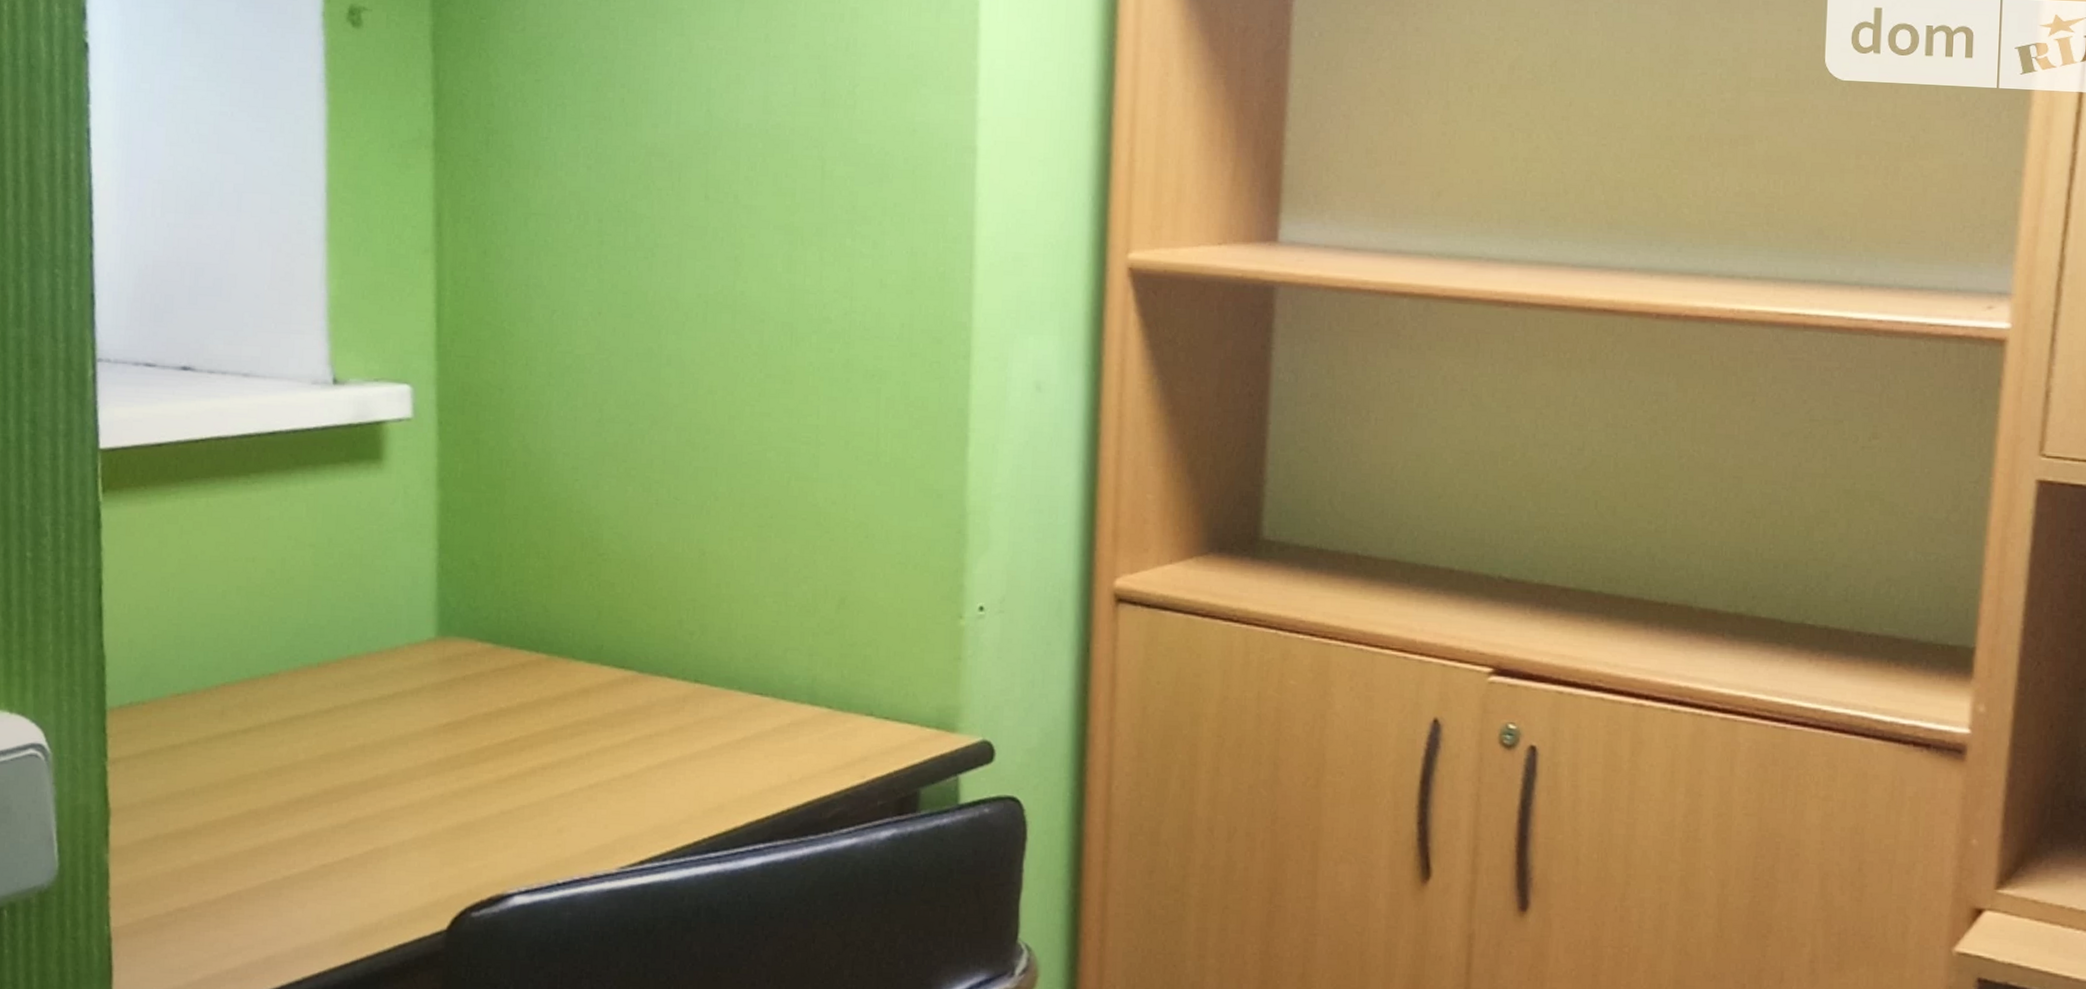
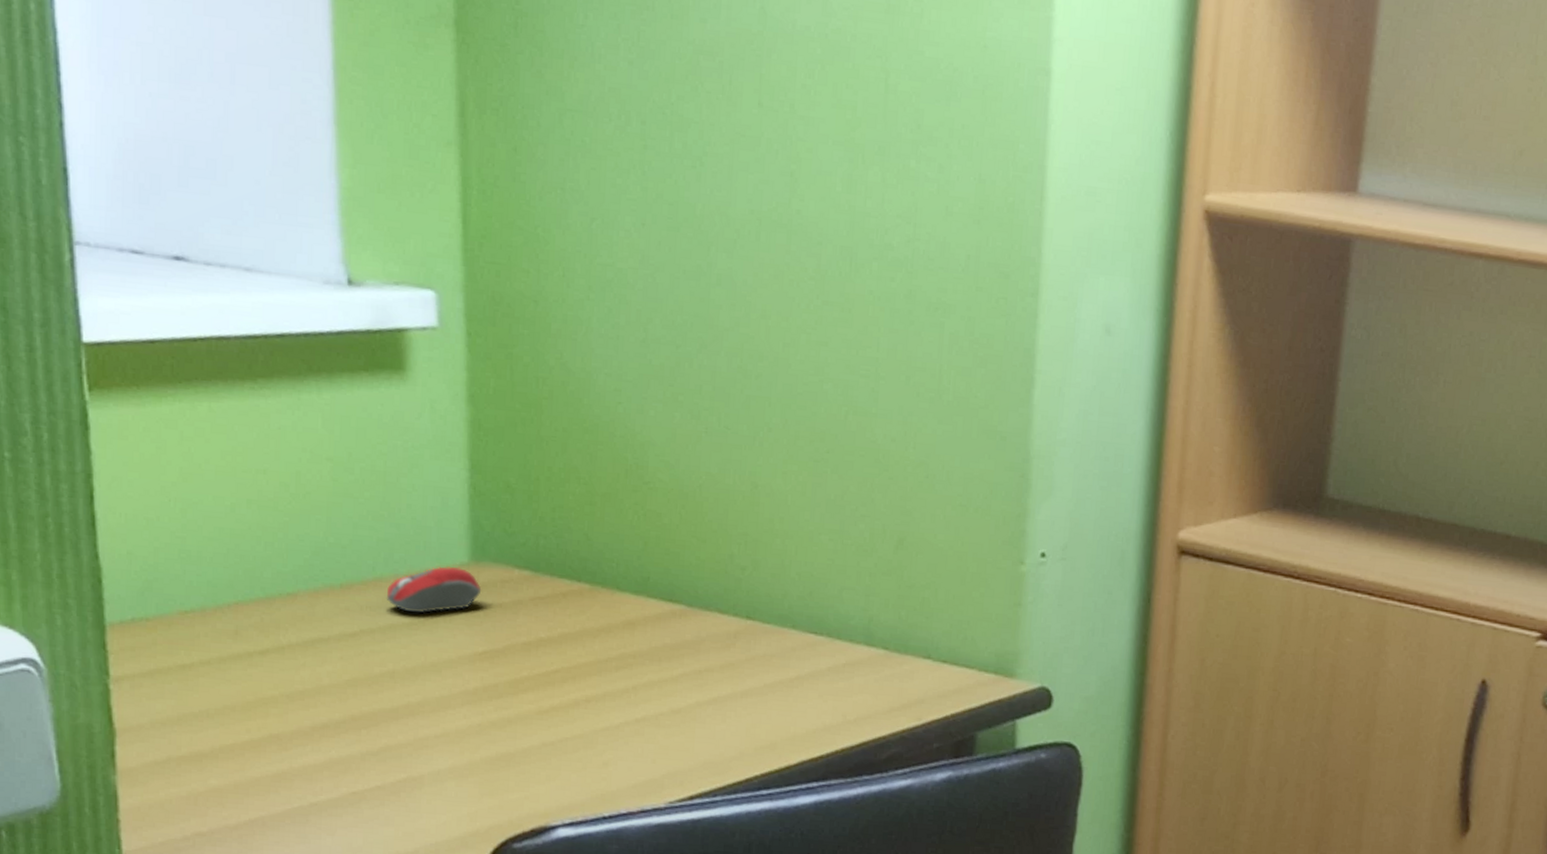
computer mouse: none [359,642,447,688] -> present [386,566,482,613]

